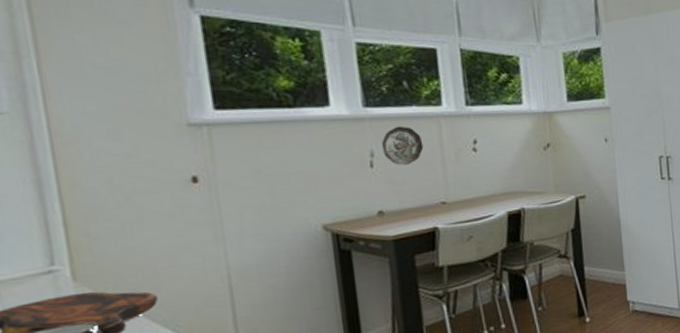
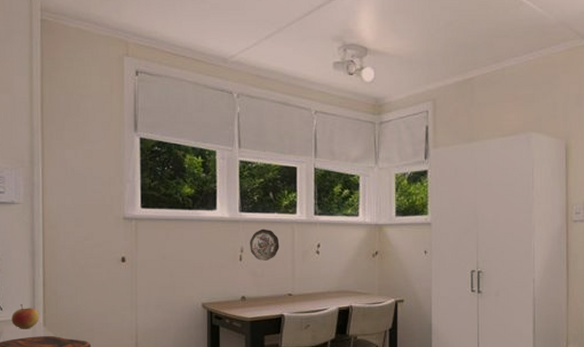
apple: none [13,255,65,290] -> present [11,304,40,329]

